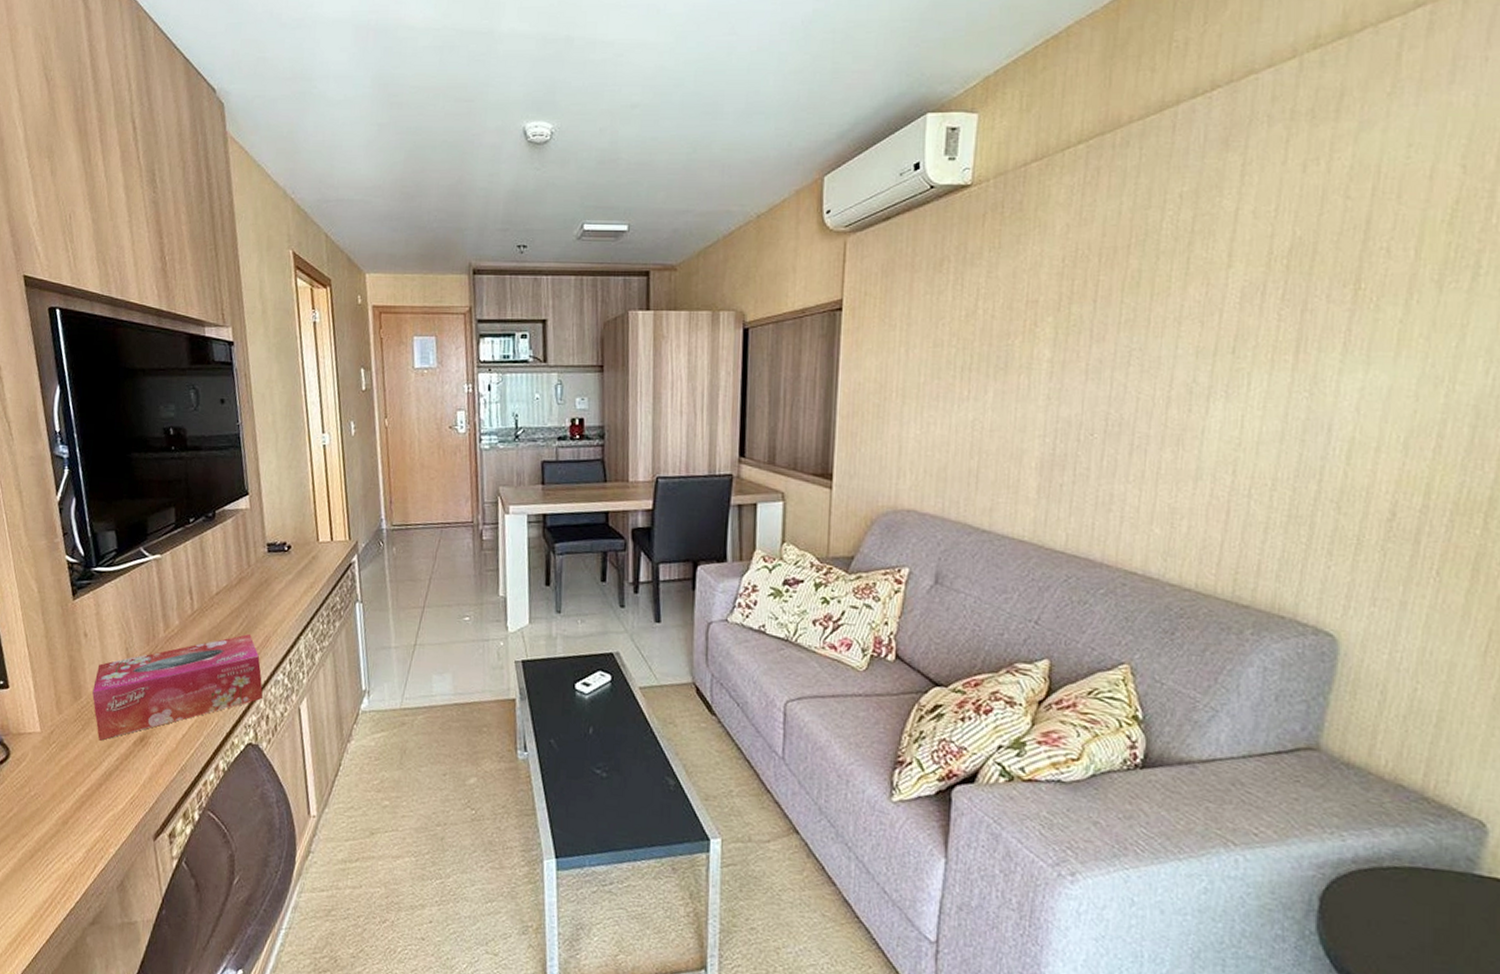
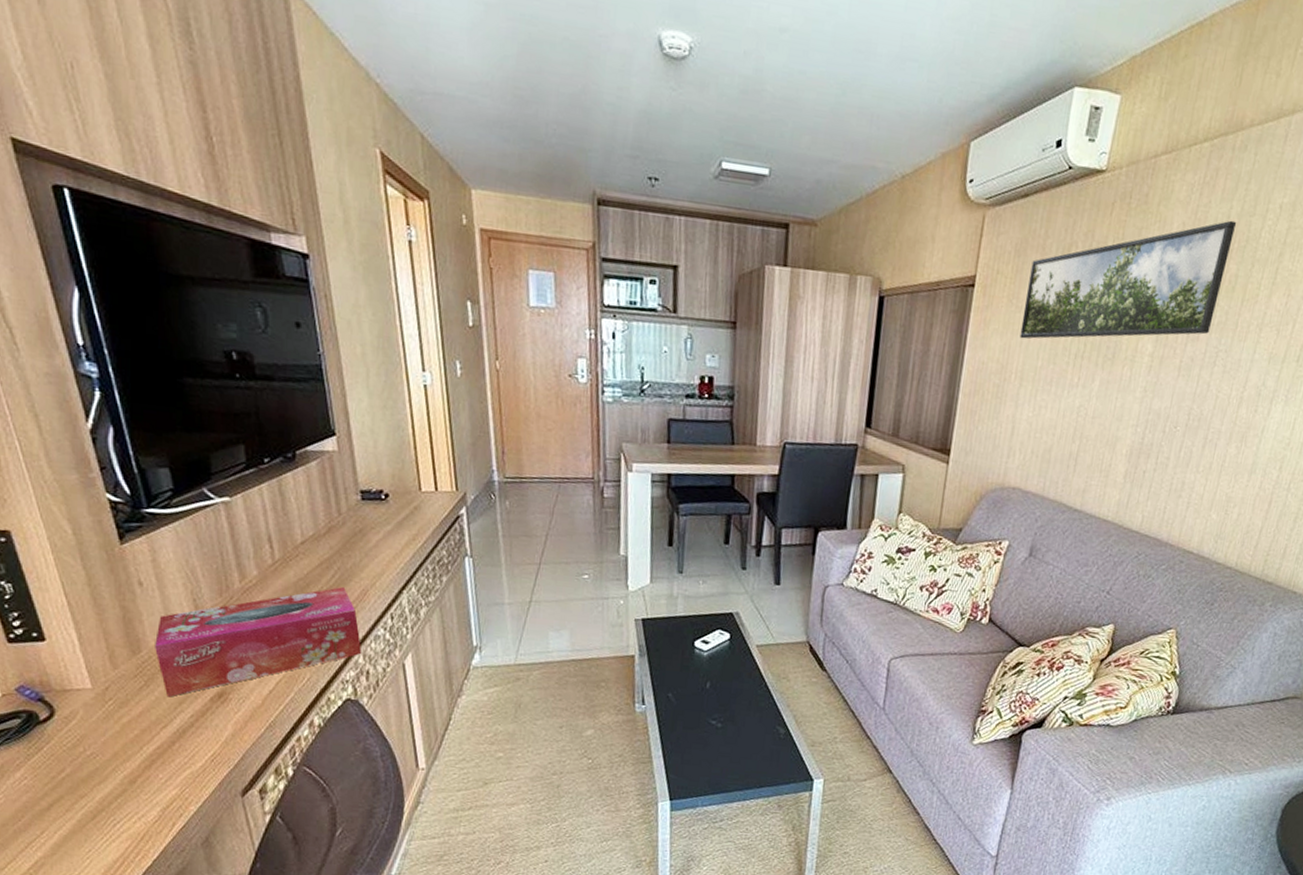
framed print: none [896,216,1131,356] -> present [1019,220,1237,339]

